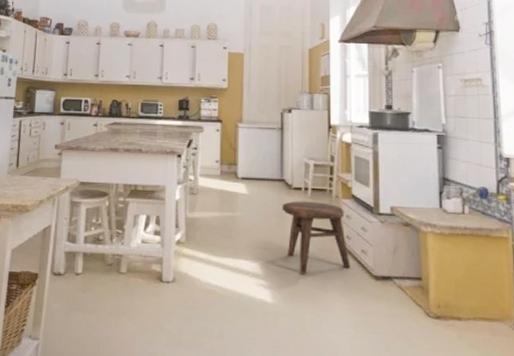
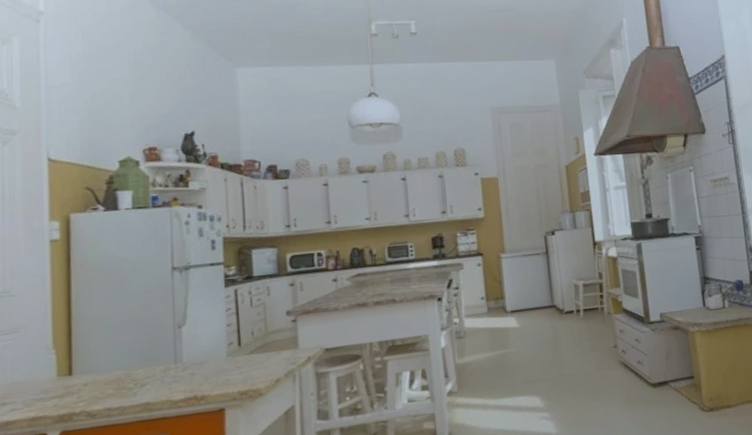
stool: present [282,201,350,273] -> none [555,321,629,397]

